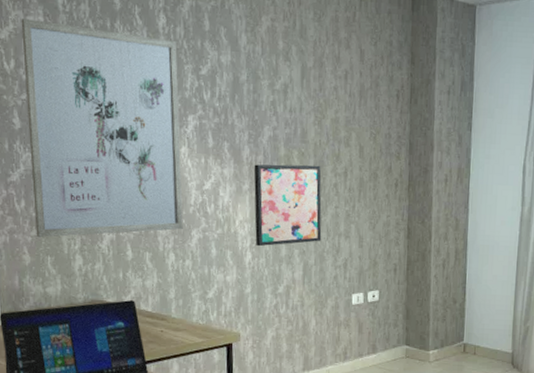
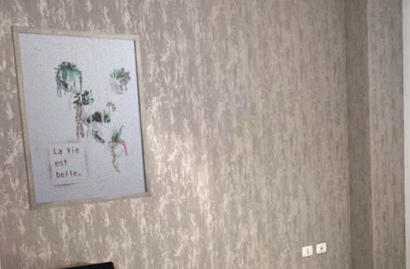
wall art: present [253,164,322,247] -> none [210,134,273,209]

